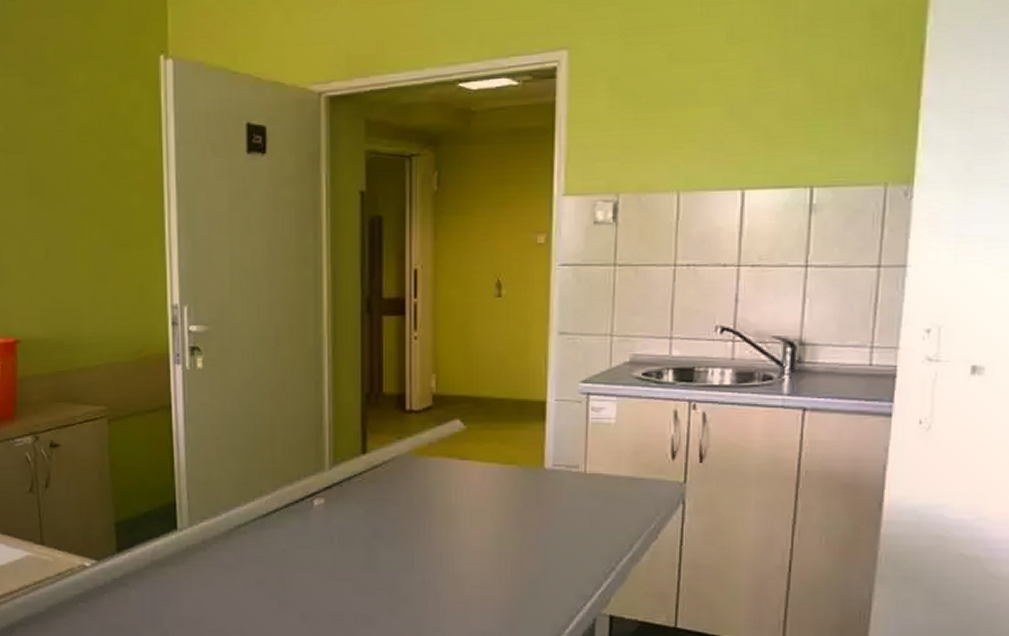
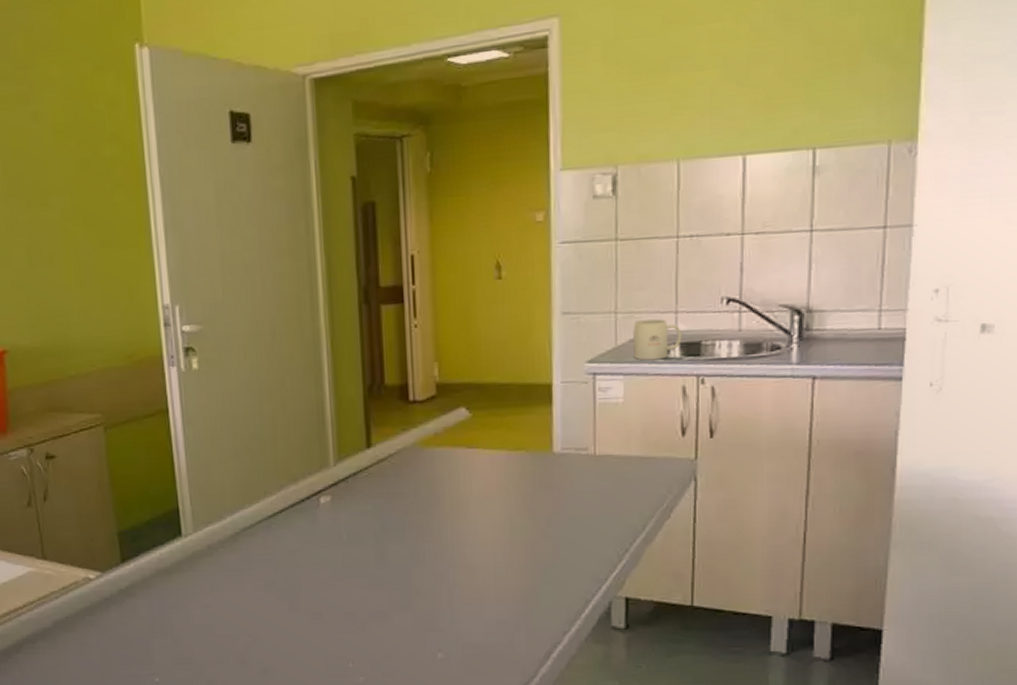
mug: none [627,343,676,384] -> present [633,318,682,361]

